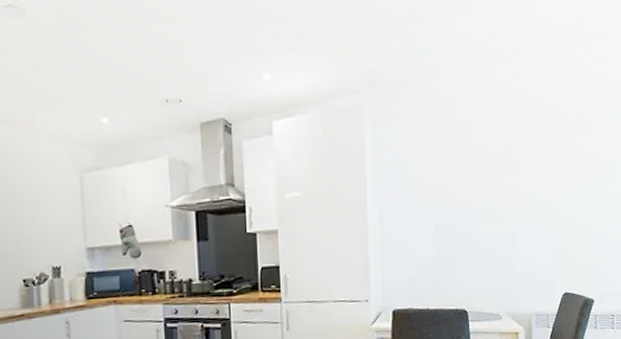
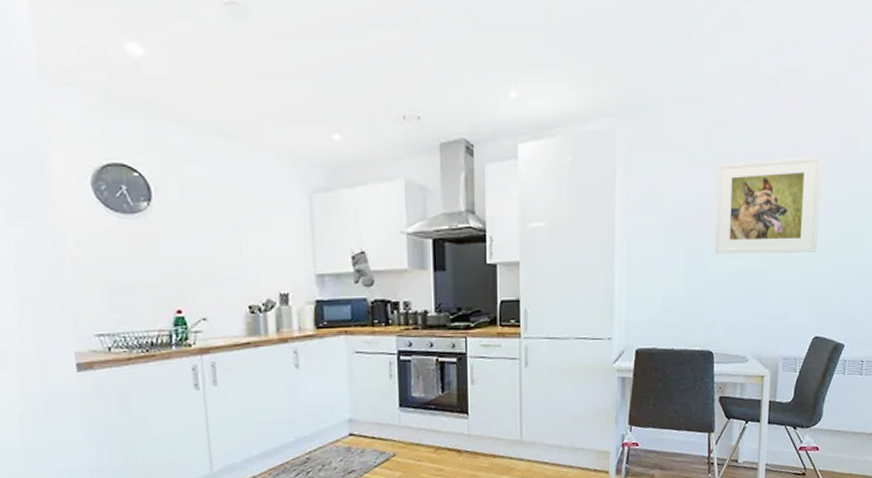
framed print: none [459,122,559,217] -> present [714,156,823,254]

